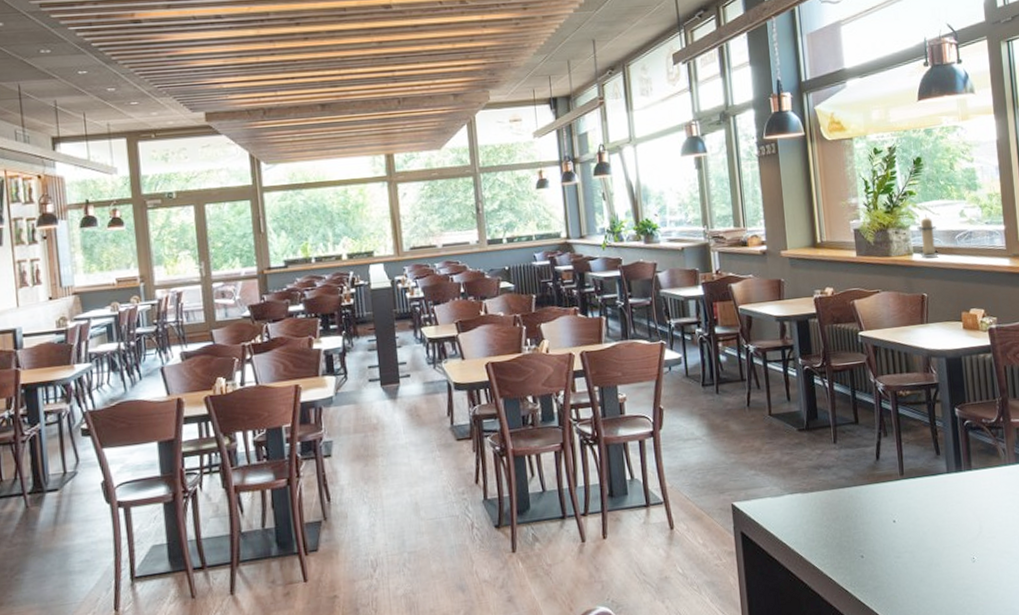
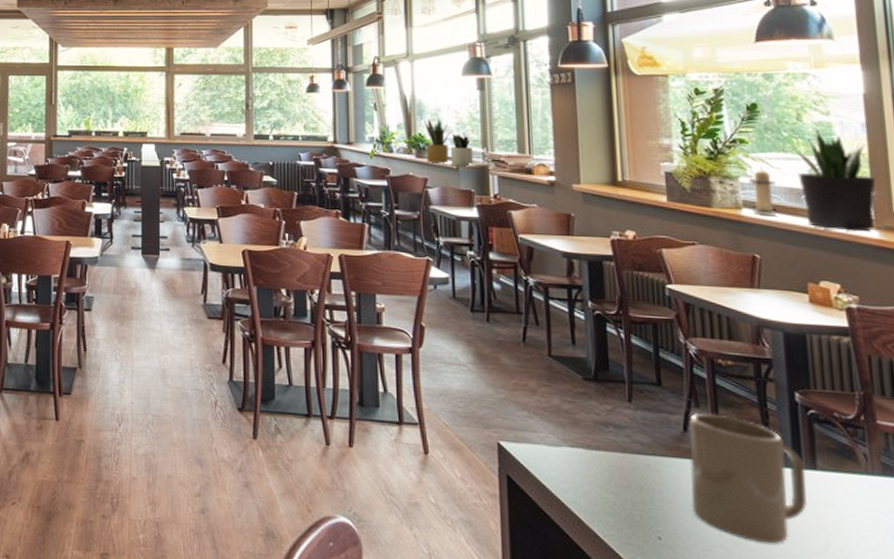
planter: none [649,200,675,247] -> present [423,117,451,163]
planter: none [675,214,699,248] -> present [449,133,476,168]
mug: none [880,439,967,541] -> present [688,412,808,543]
planter: none [949,175,1007,263] -> present [795,129,876,232]

